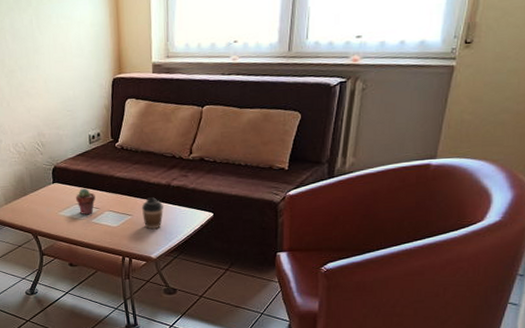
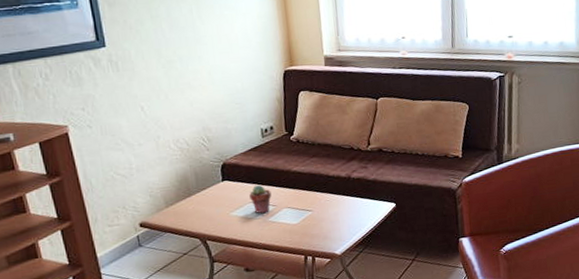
coffee cup: present [141,197,163,230] -> none [321,191,345,225]

